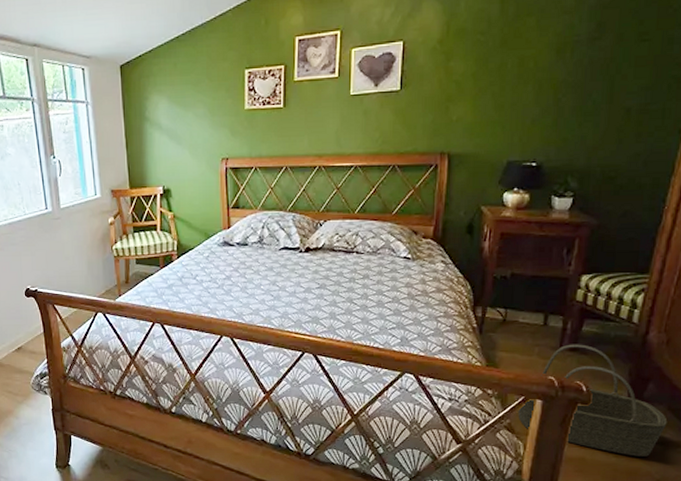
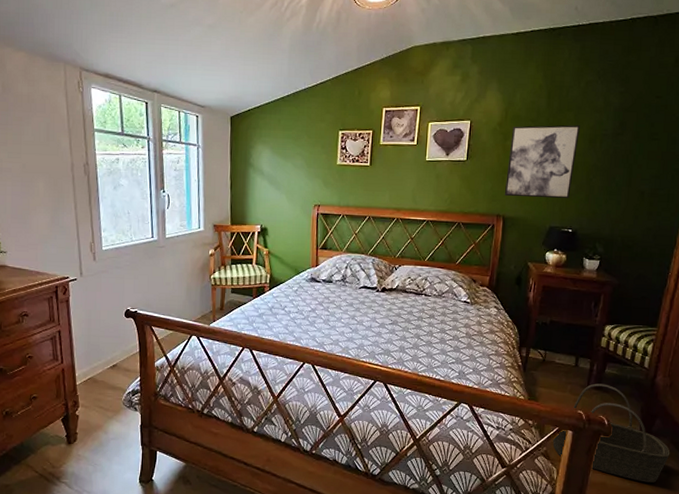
wall art: none [448,32,544,129] -> present [504,125,580,198]

